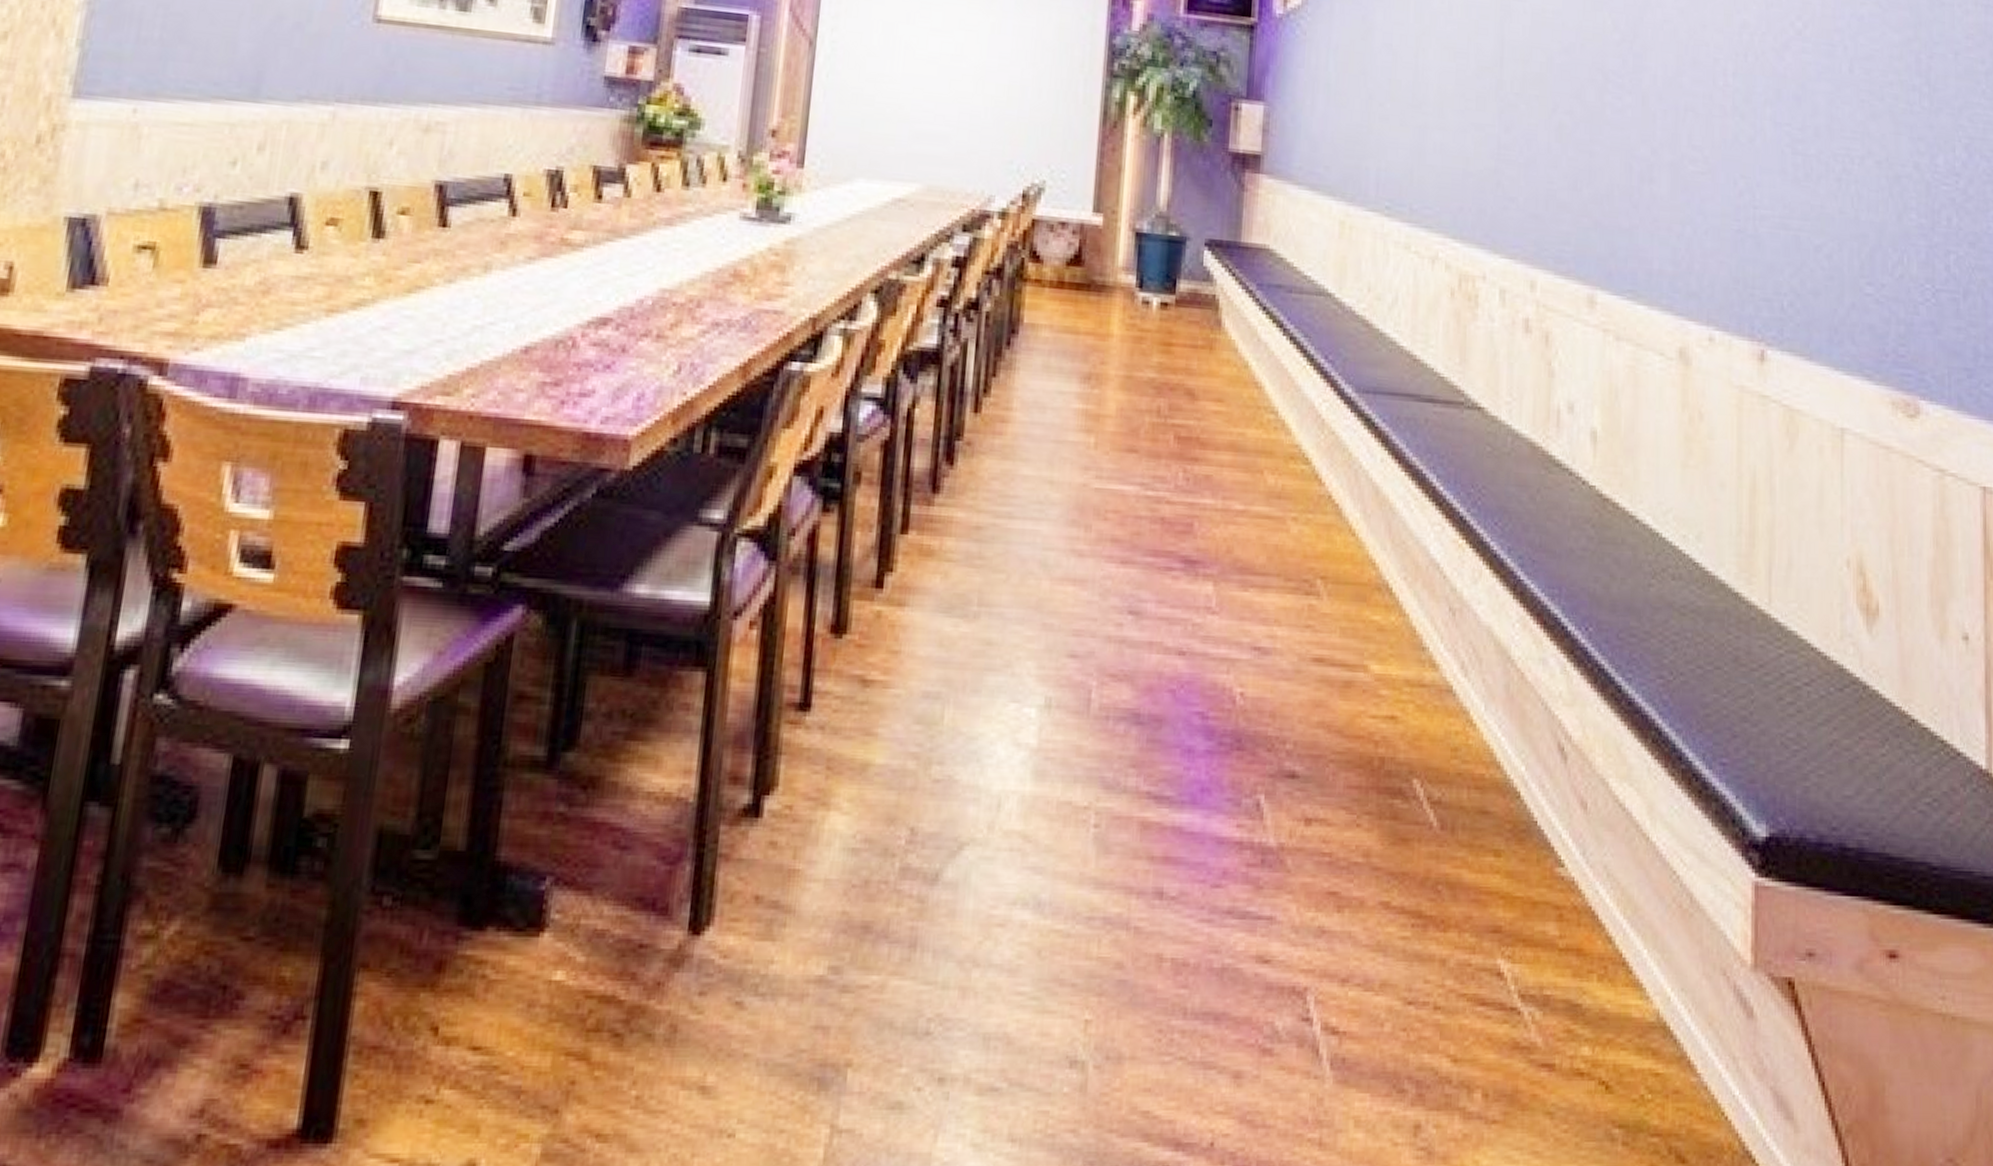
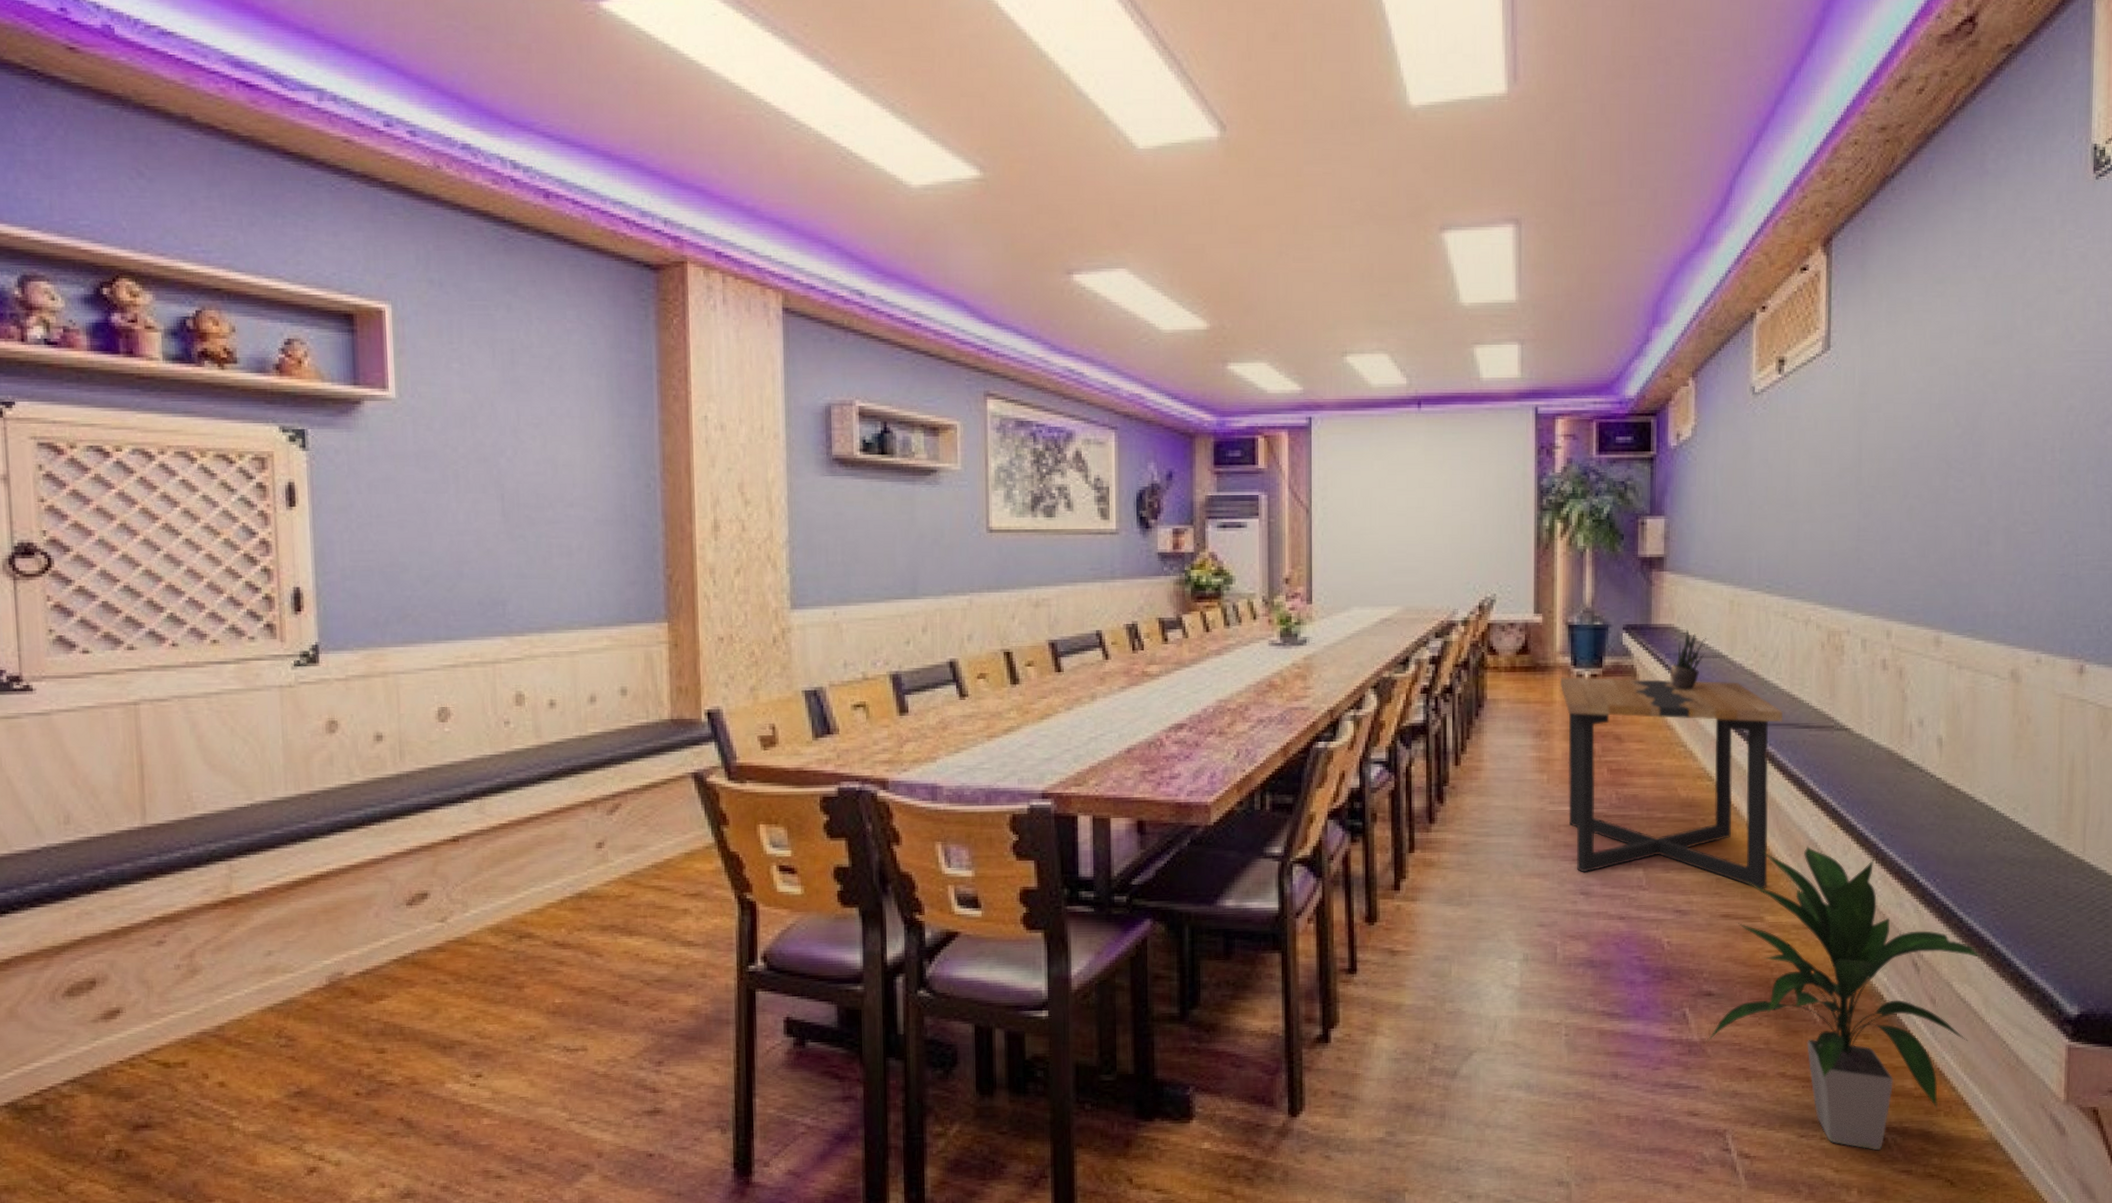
side table: none [1119,302,1401,625] -> present [1561,677,1783,889]
potted plant: none [1259,252,1309,336] -> present [1669,628,1706,690]
indoor plant: none [1284,567,1647,1031] -> present [1705,846,1983,1151]

